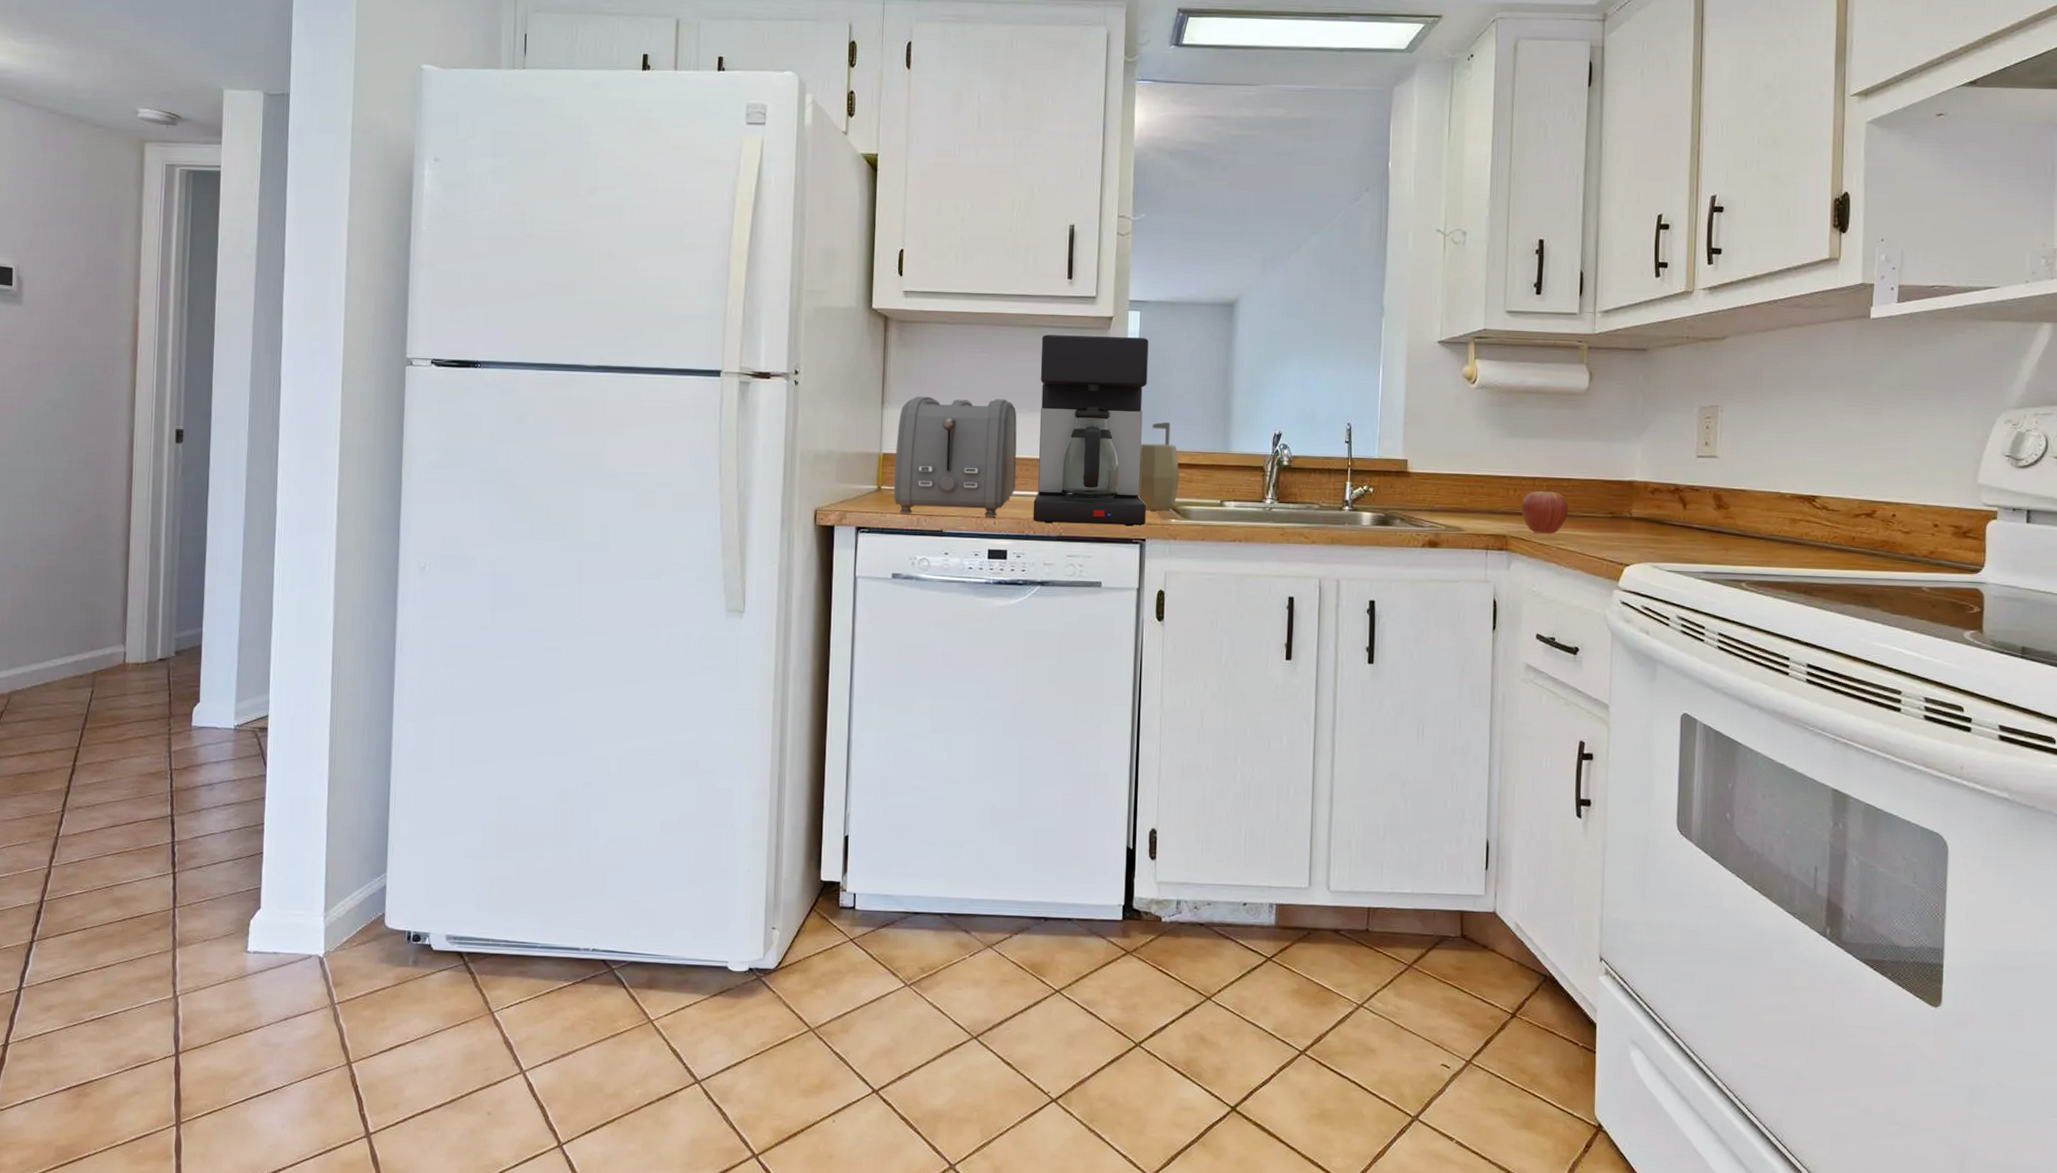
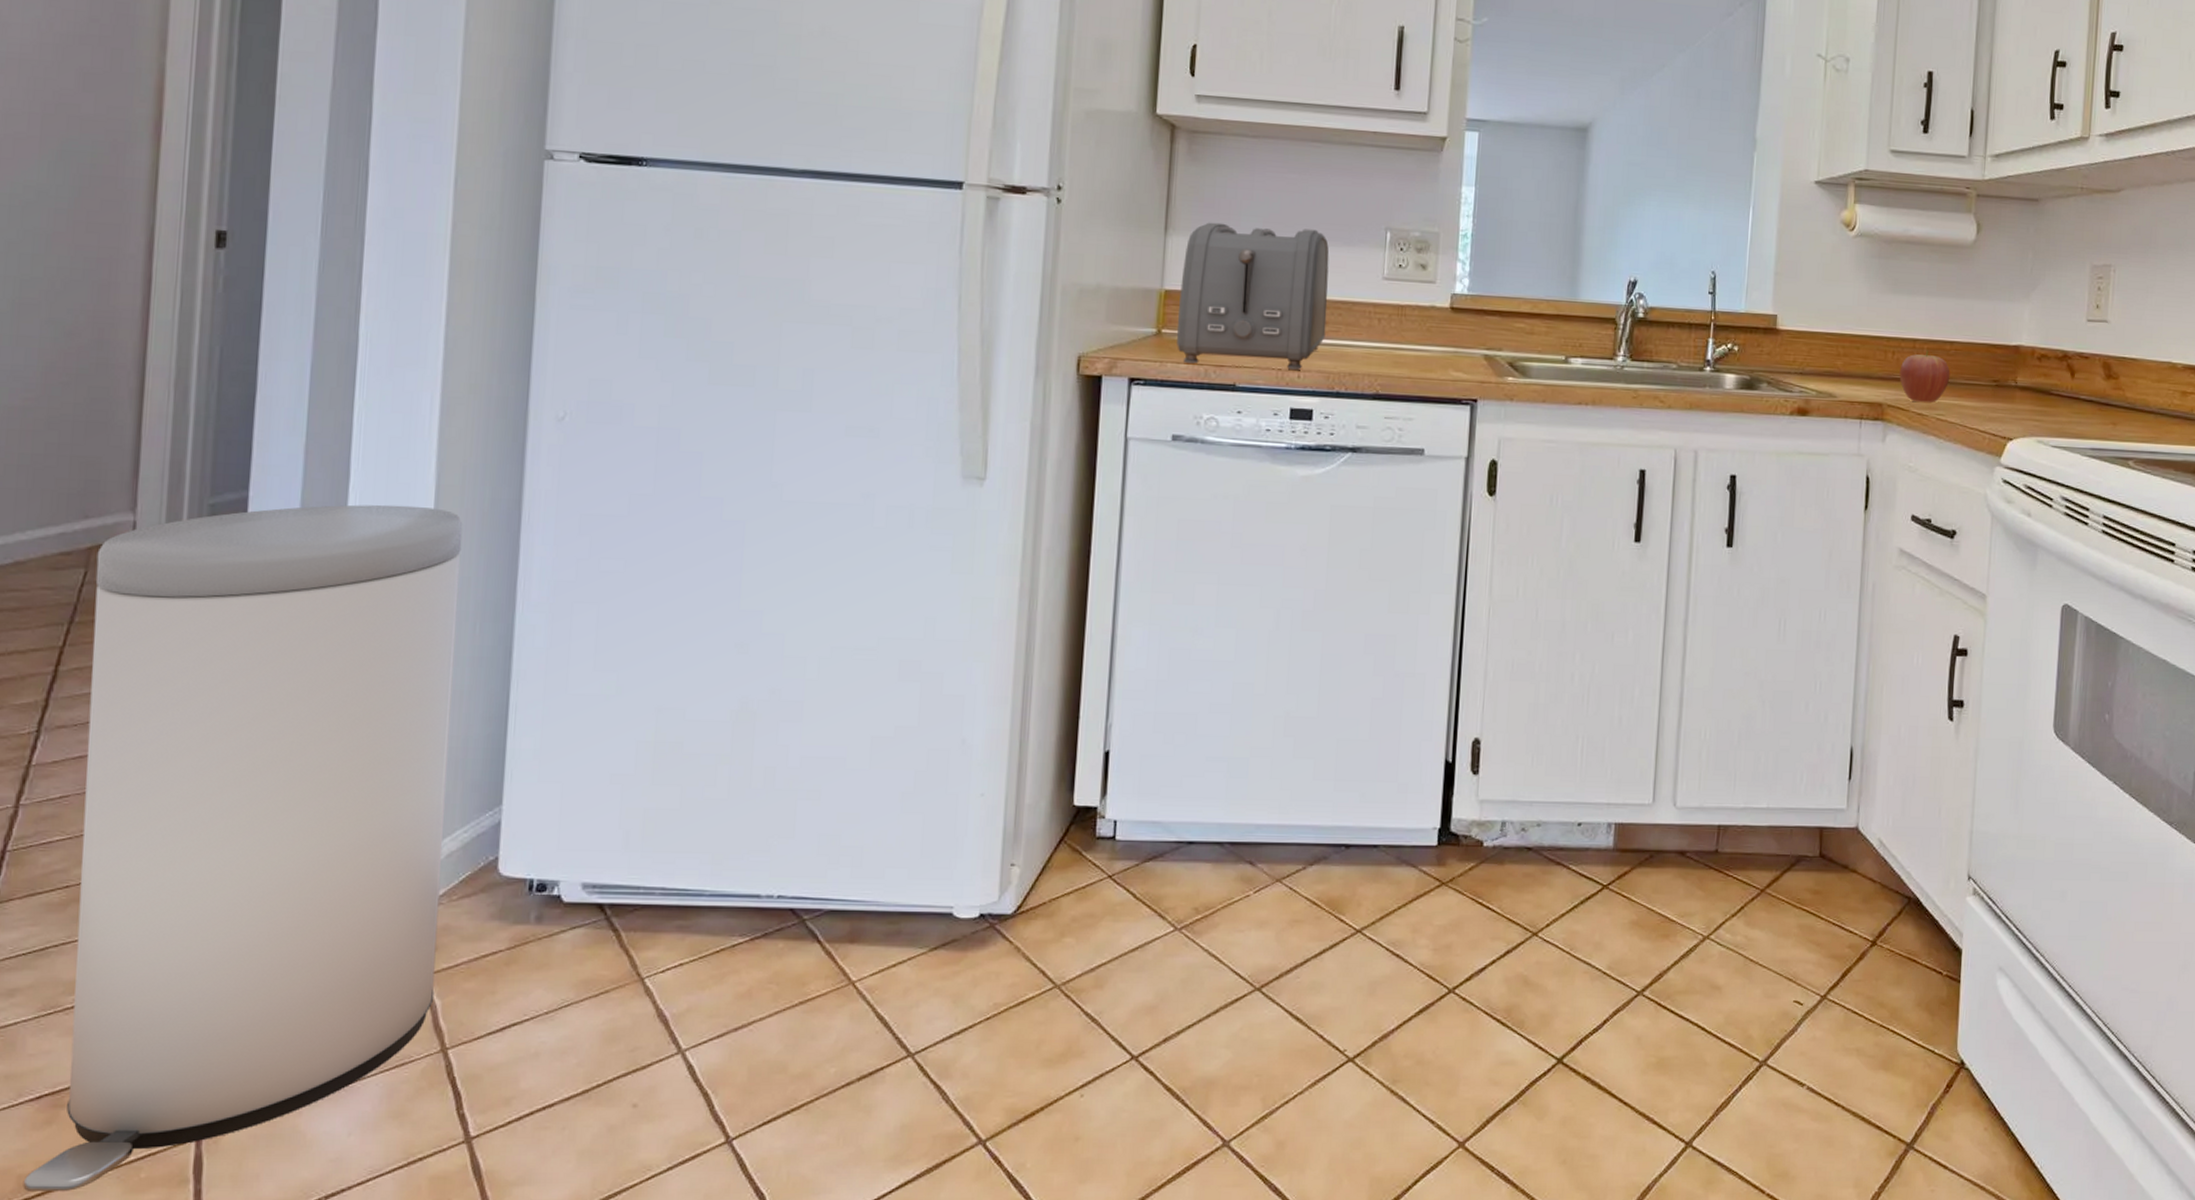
pedal bin: none [59,637,354,1160] -> present [22,504,463,1191]
coffee maker: present [1033,335,1149,527] -> none [1344,155,1488,385]
soap dispenser: present [1137,422,1180,511] -> none [1469,262,1519,367]

